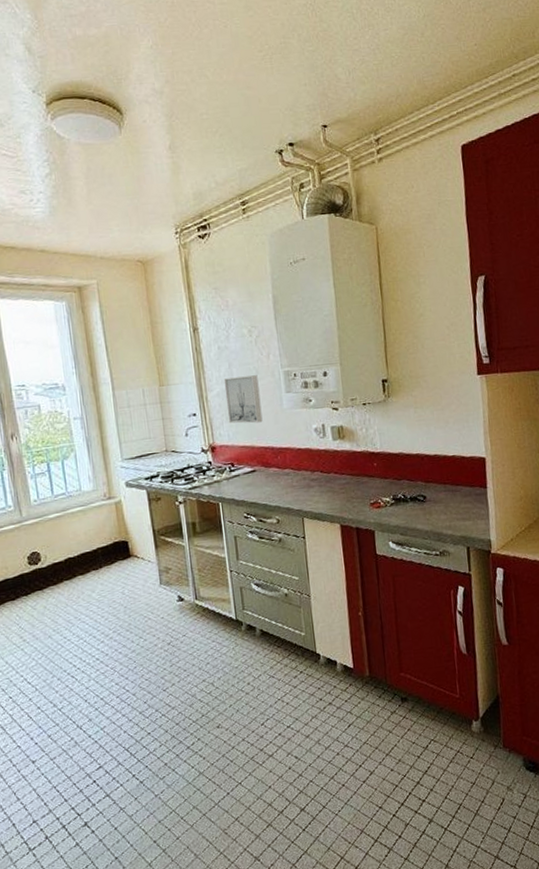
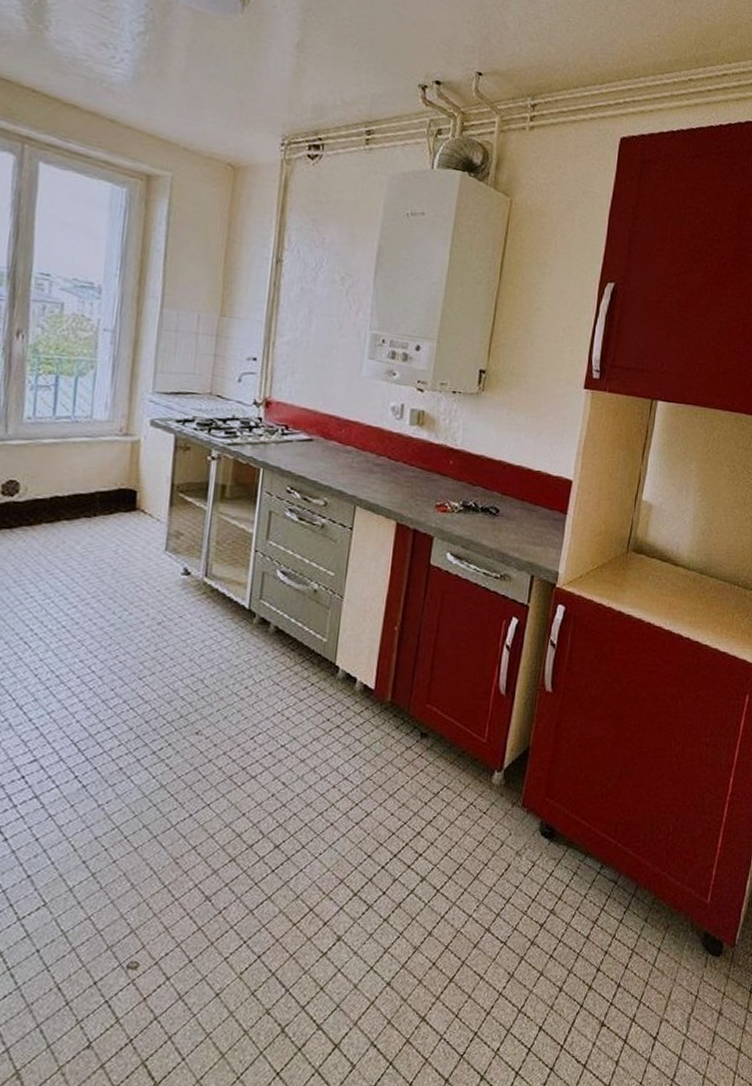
wall art: present [223,375,263,424] -> none [293,325,340,386]

